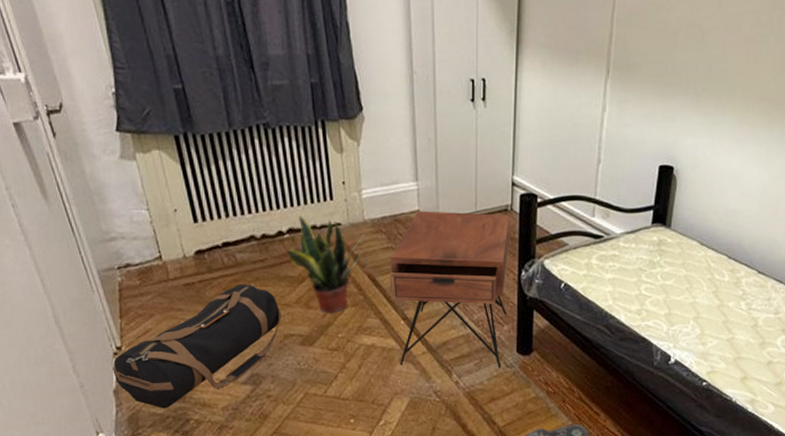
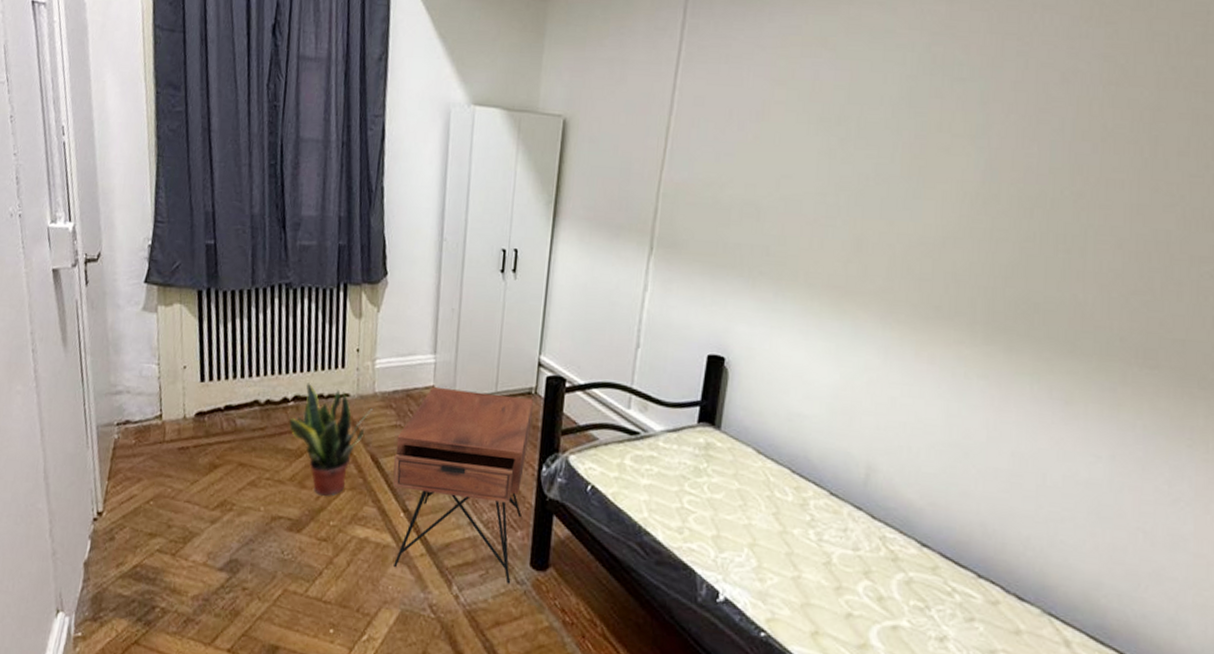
duffel bag: present [113,283,282,408] -> none [88,452,274,590]

